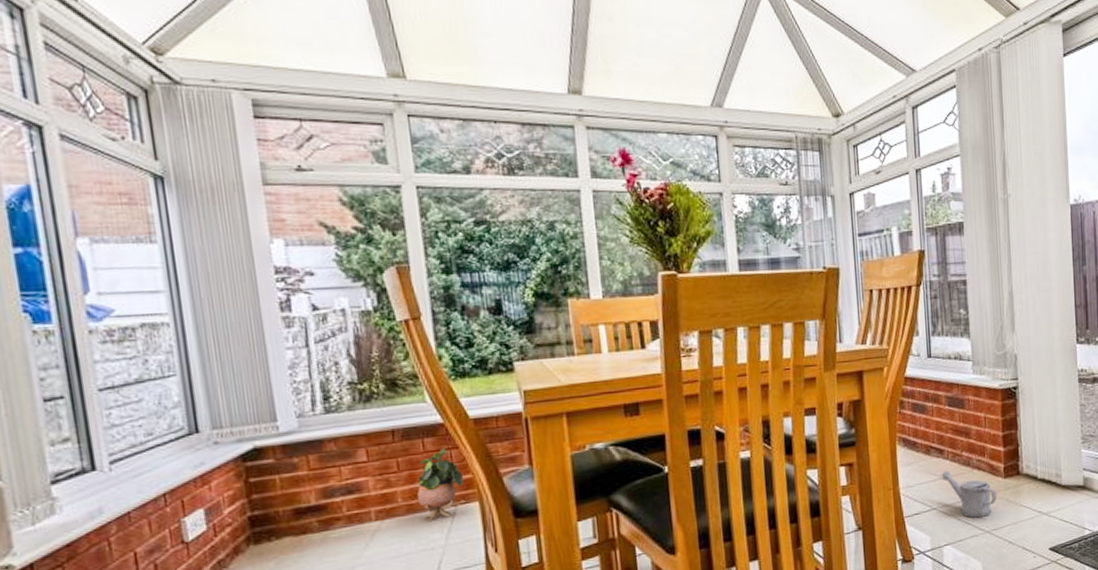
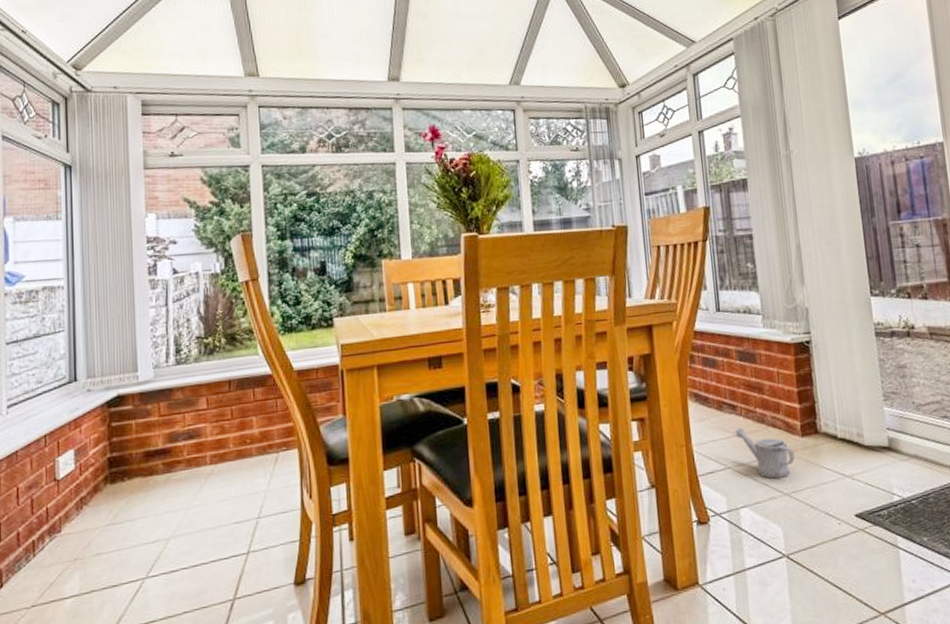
potted plant: present [416,448,463,521] -> none [245,397,286,466]

